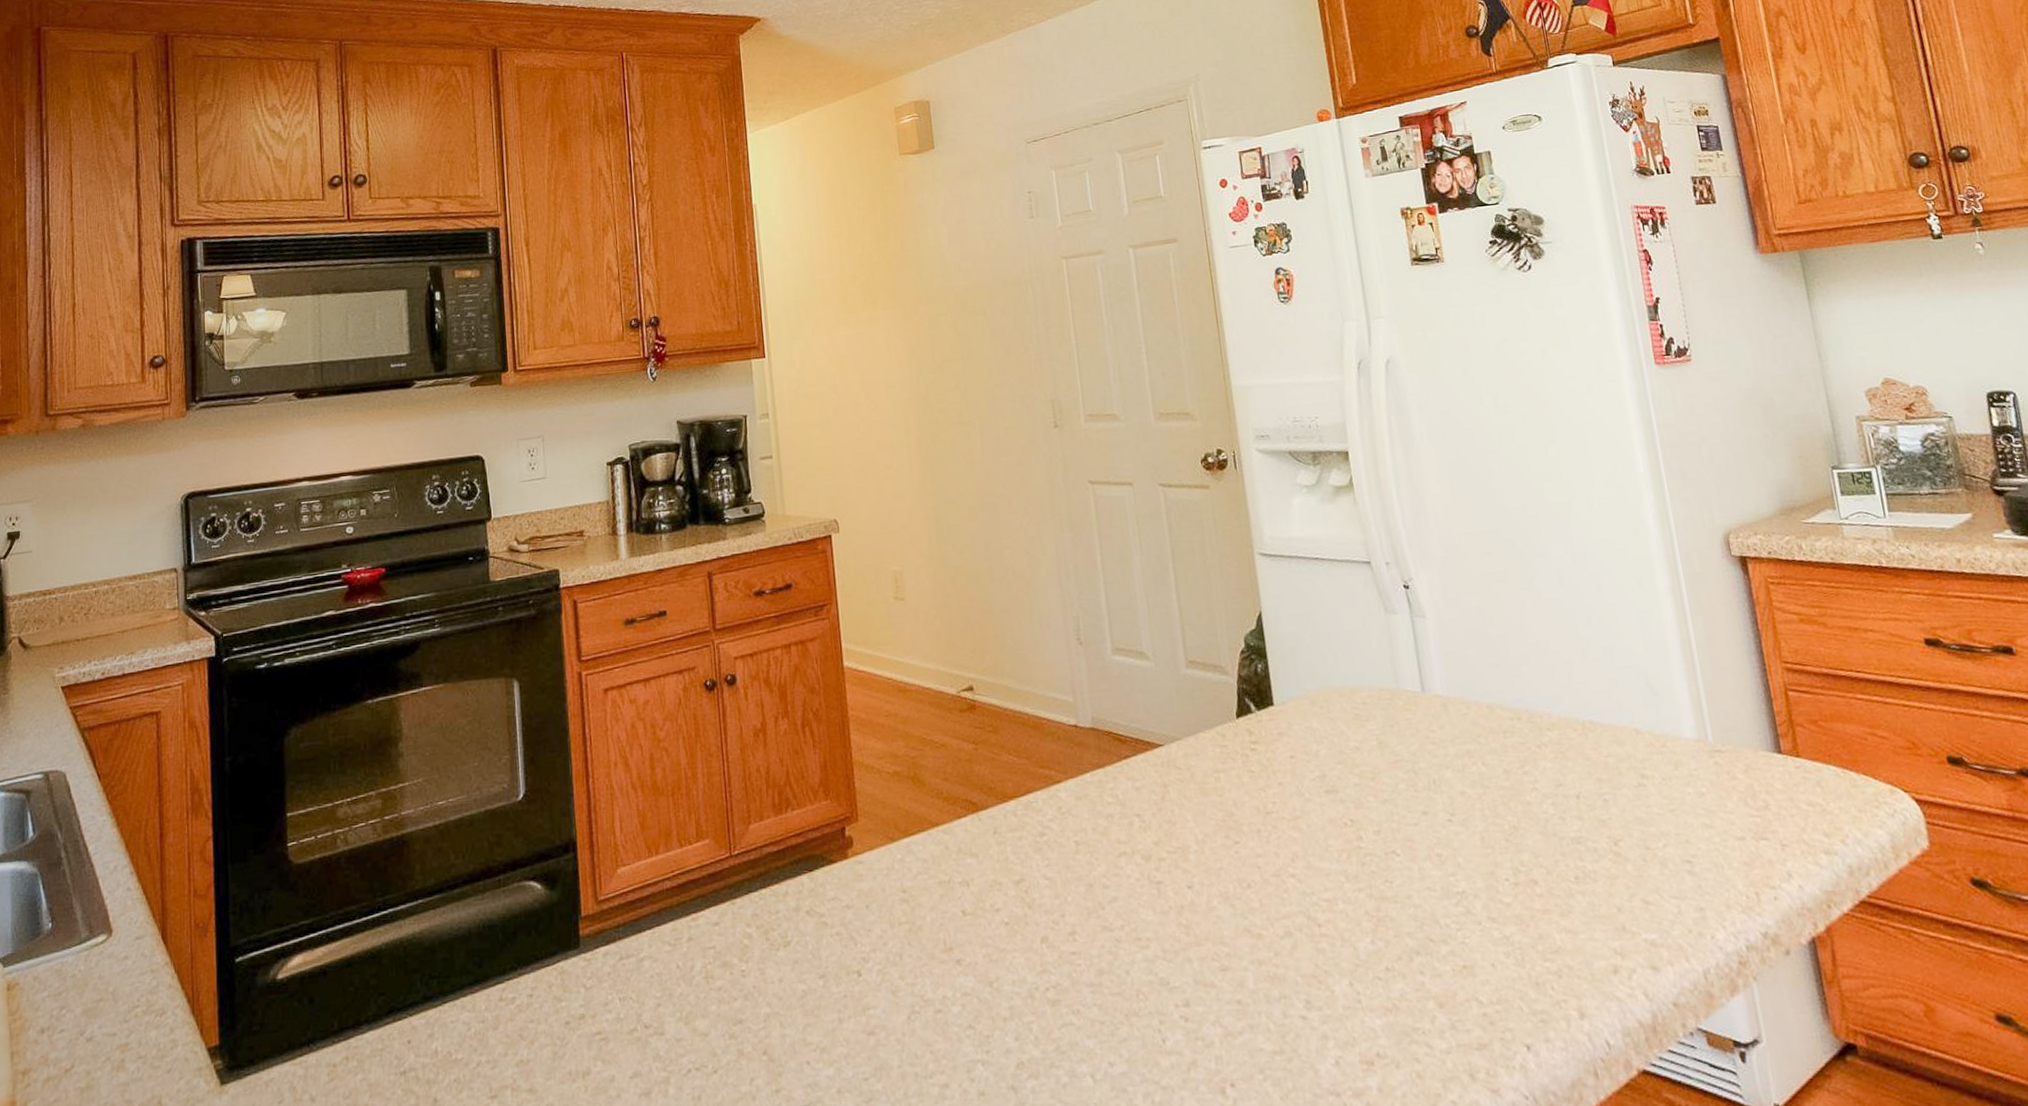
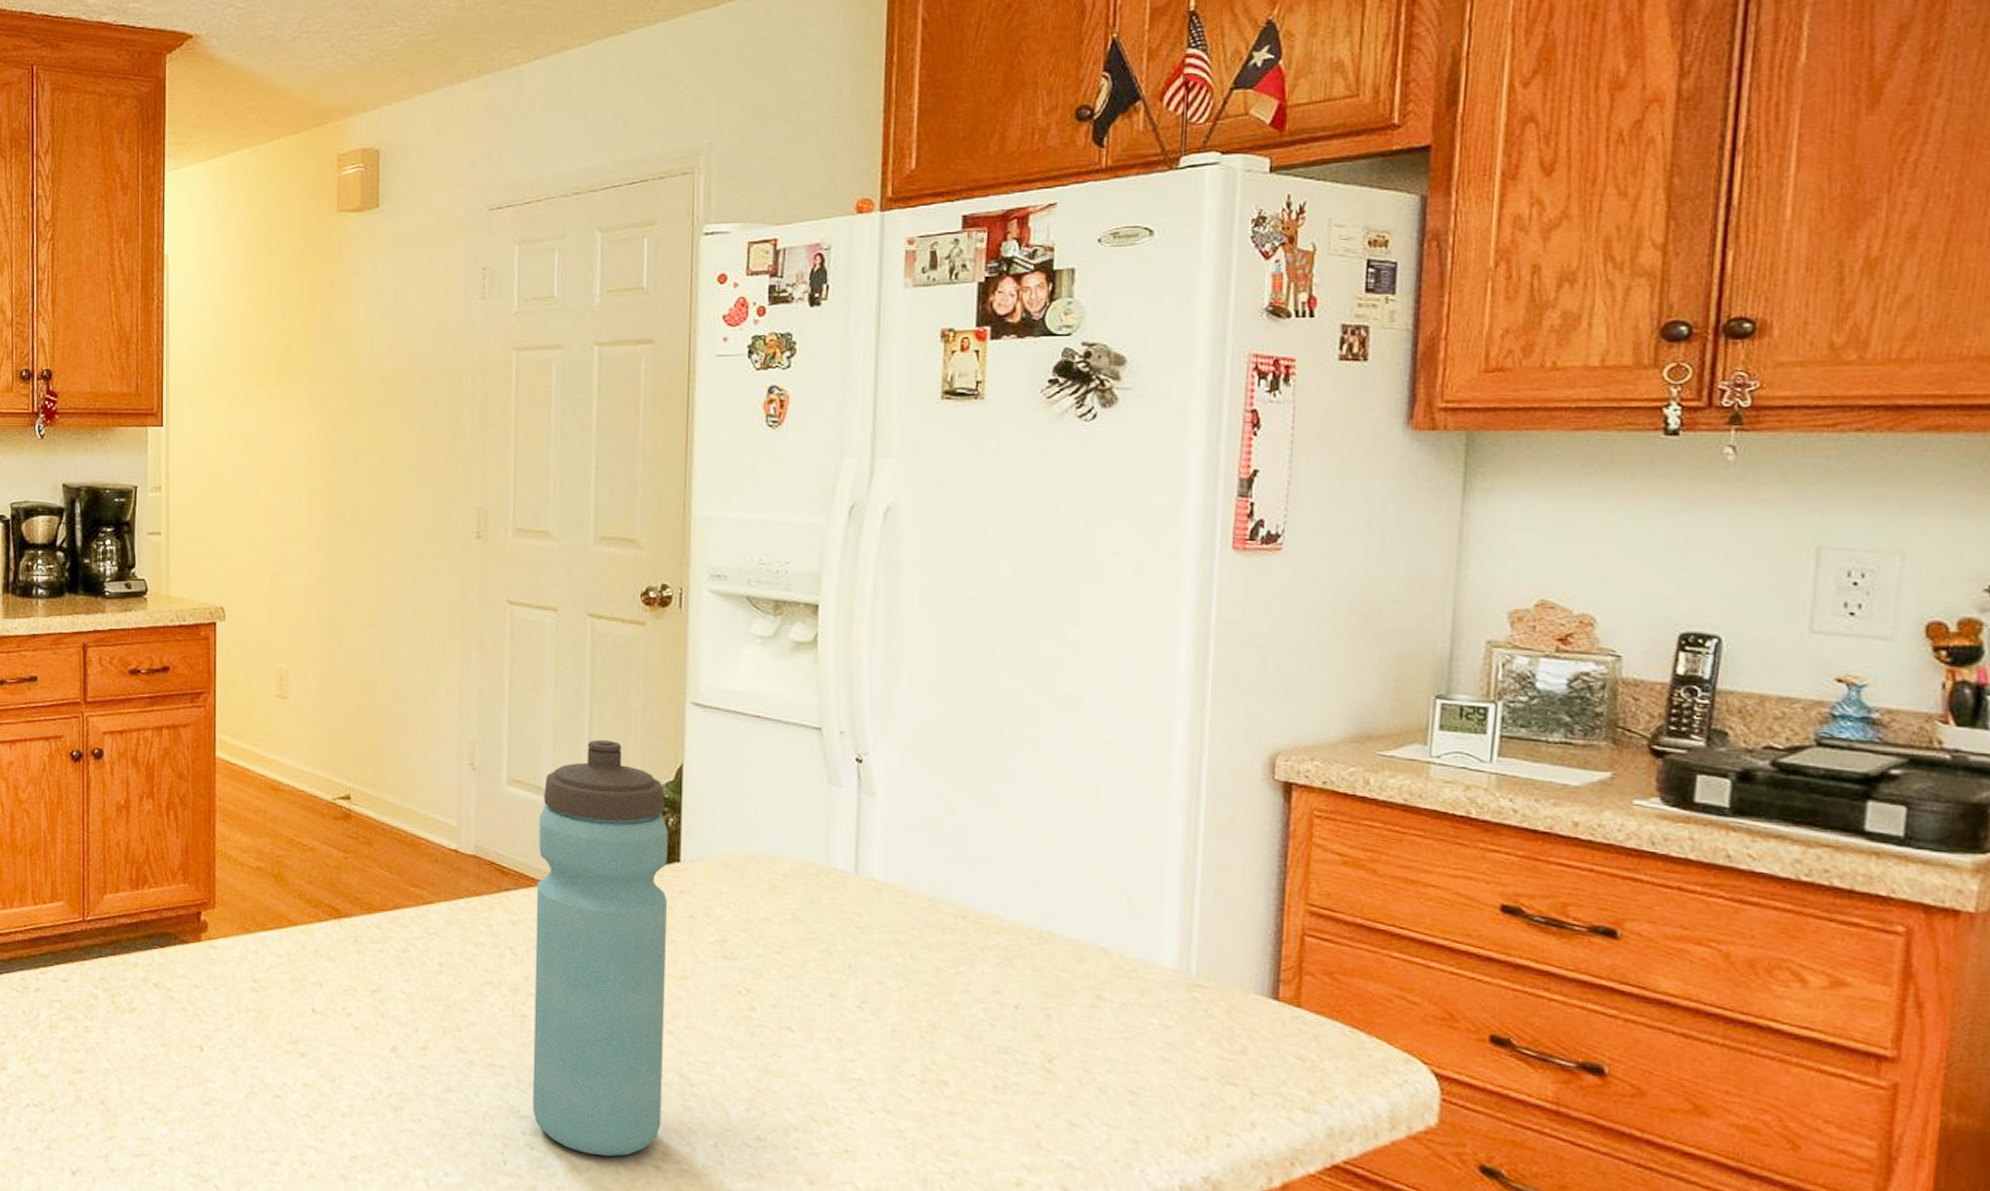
water bottle: none [1145,598,1300,1016] -> present [532,739,669,1157]

